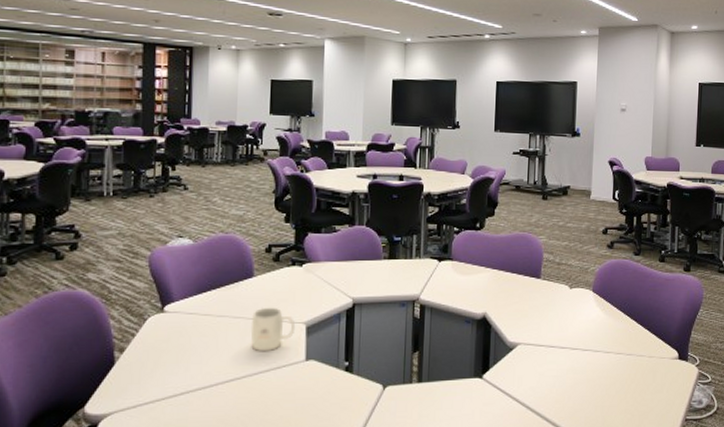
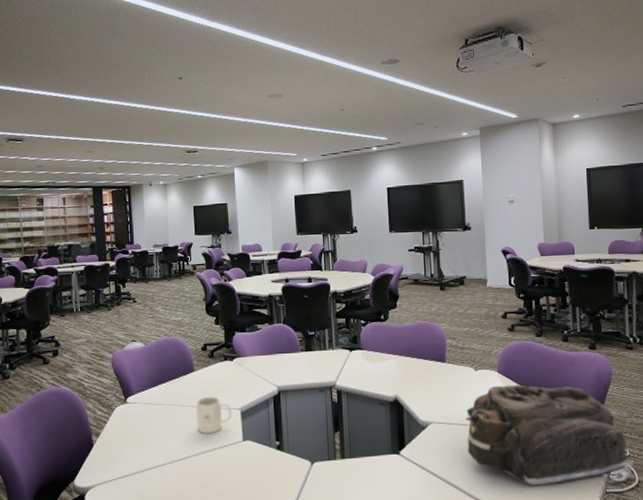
duffel bag: none [554,305,710,414] -> present [465,384,628,487]

